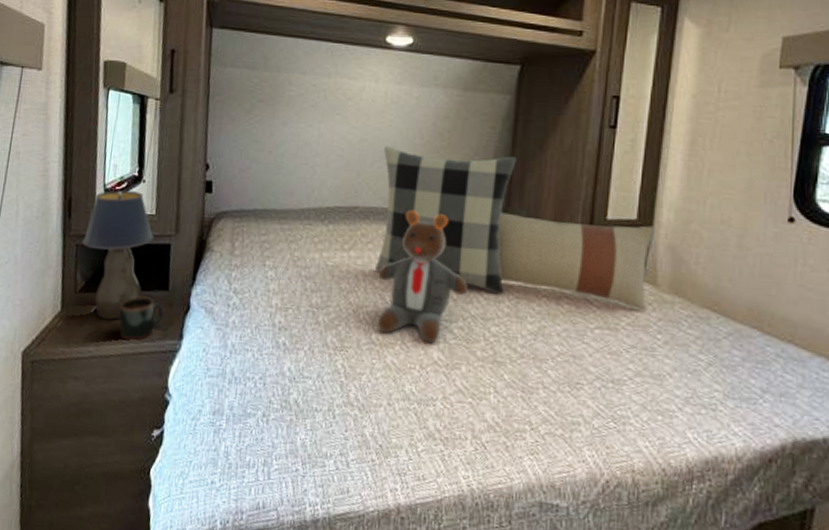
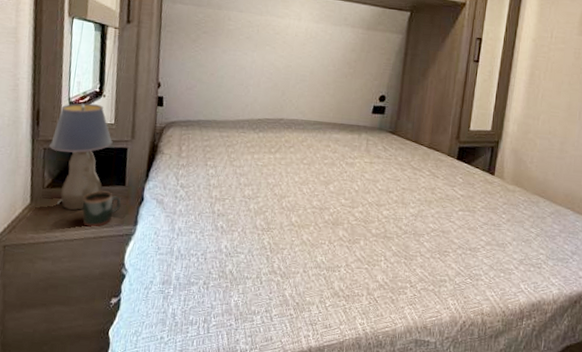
pillow: present [374,146,516,295] -> none [295,72,405,186]
teddy bear: present [378,210,467,344] -> none [297,122,366,224]
pillow: present [497,212,655,311] -> none [389,124,504,198]

